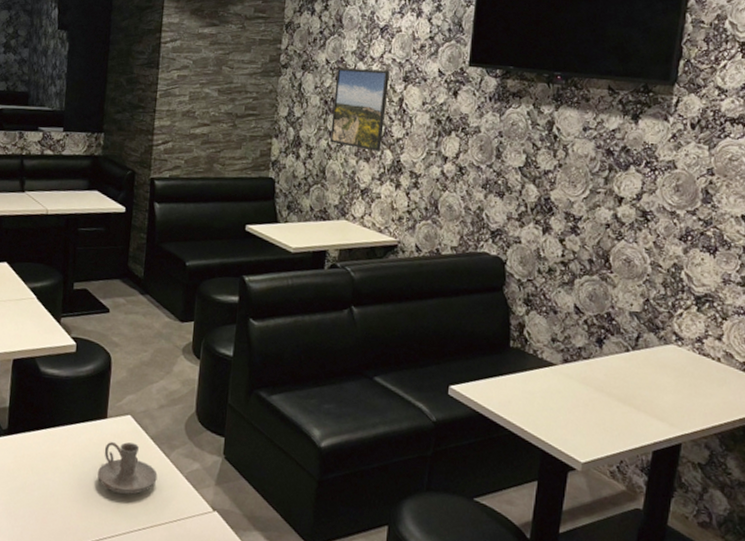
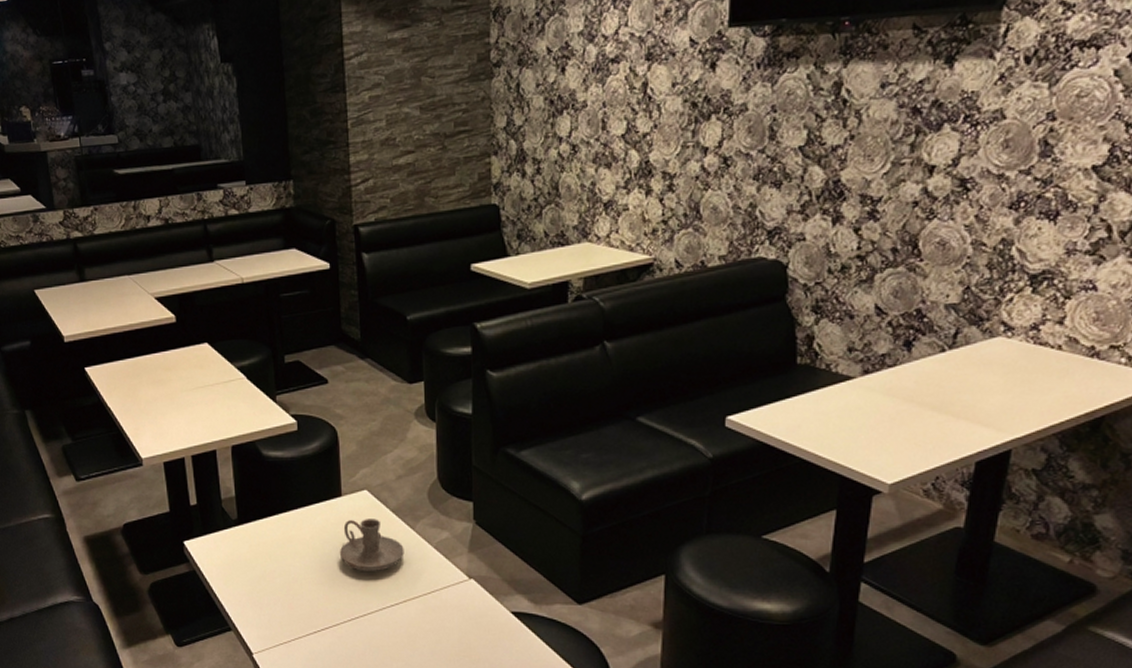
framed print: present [329,68,390,152] -> none [560,49,628,154]

